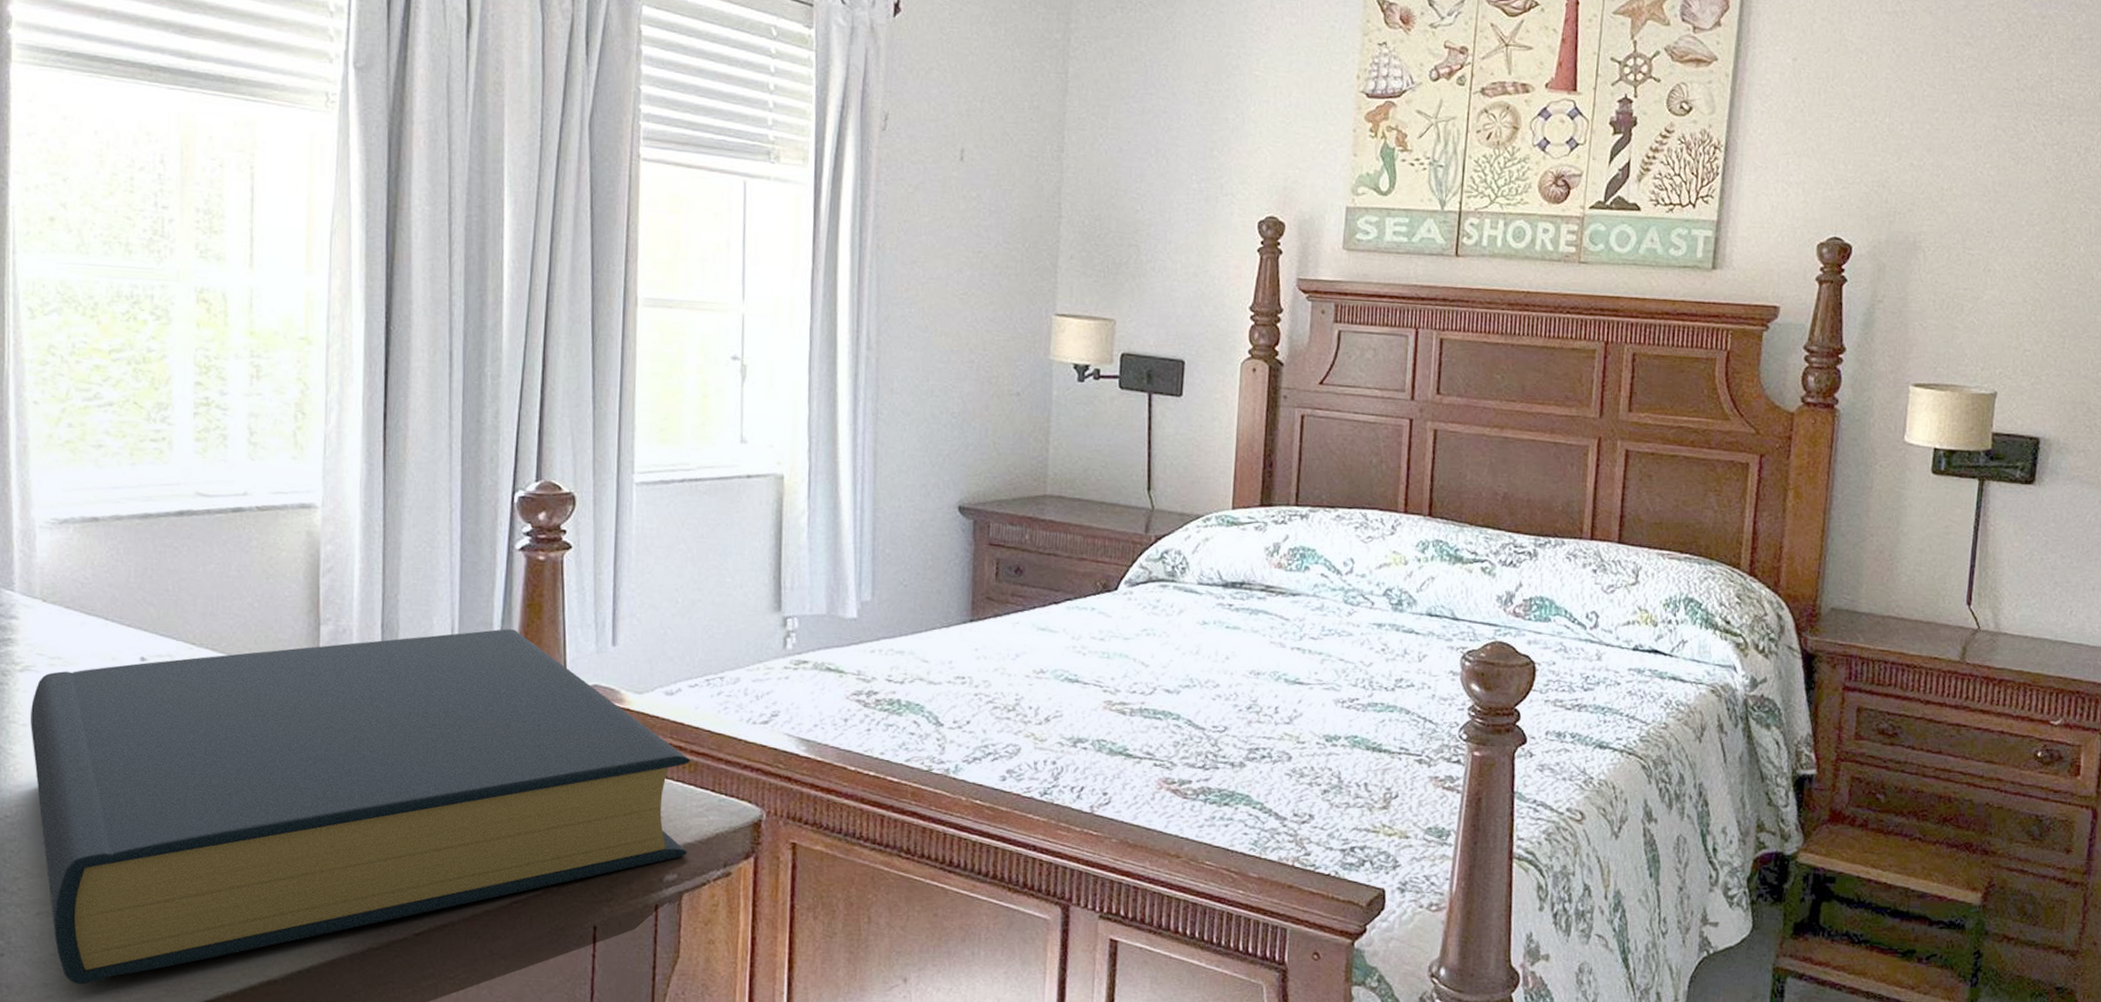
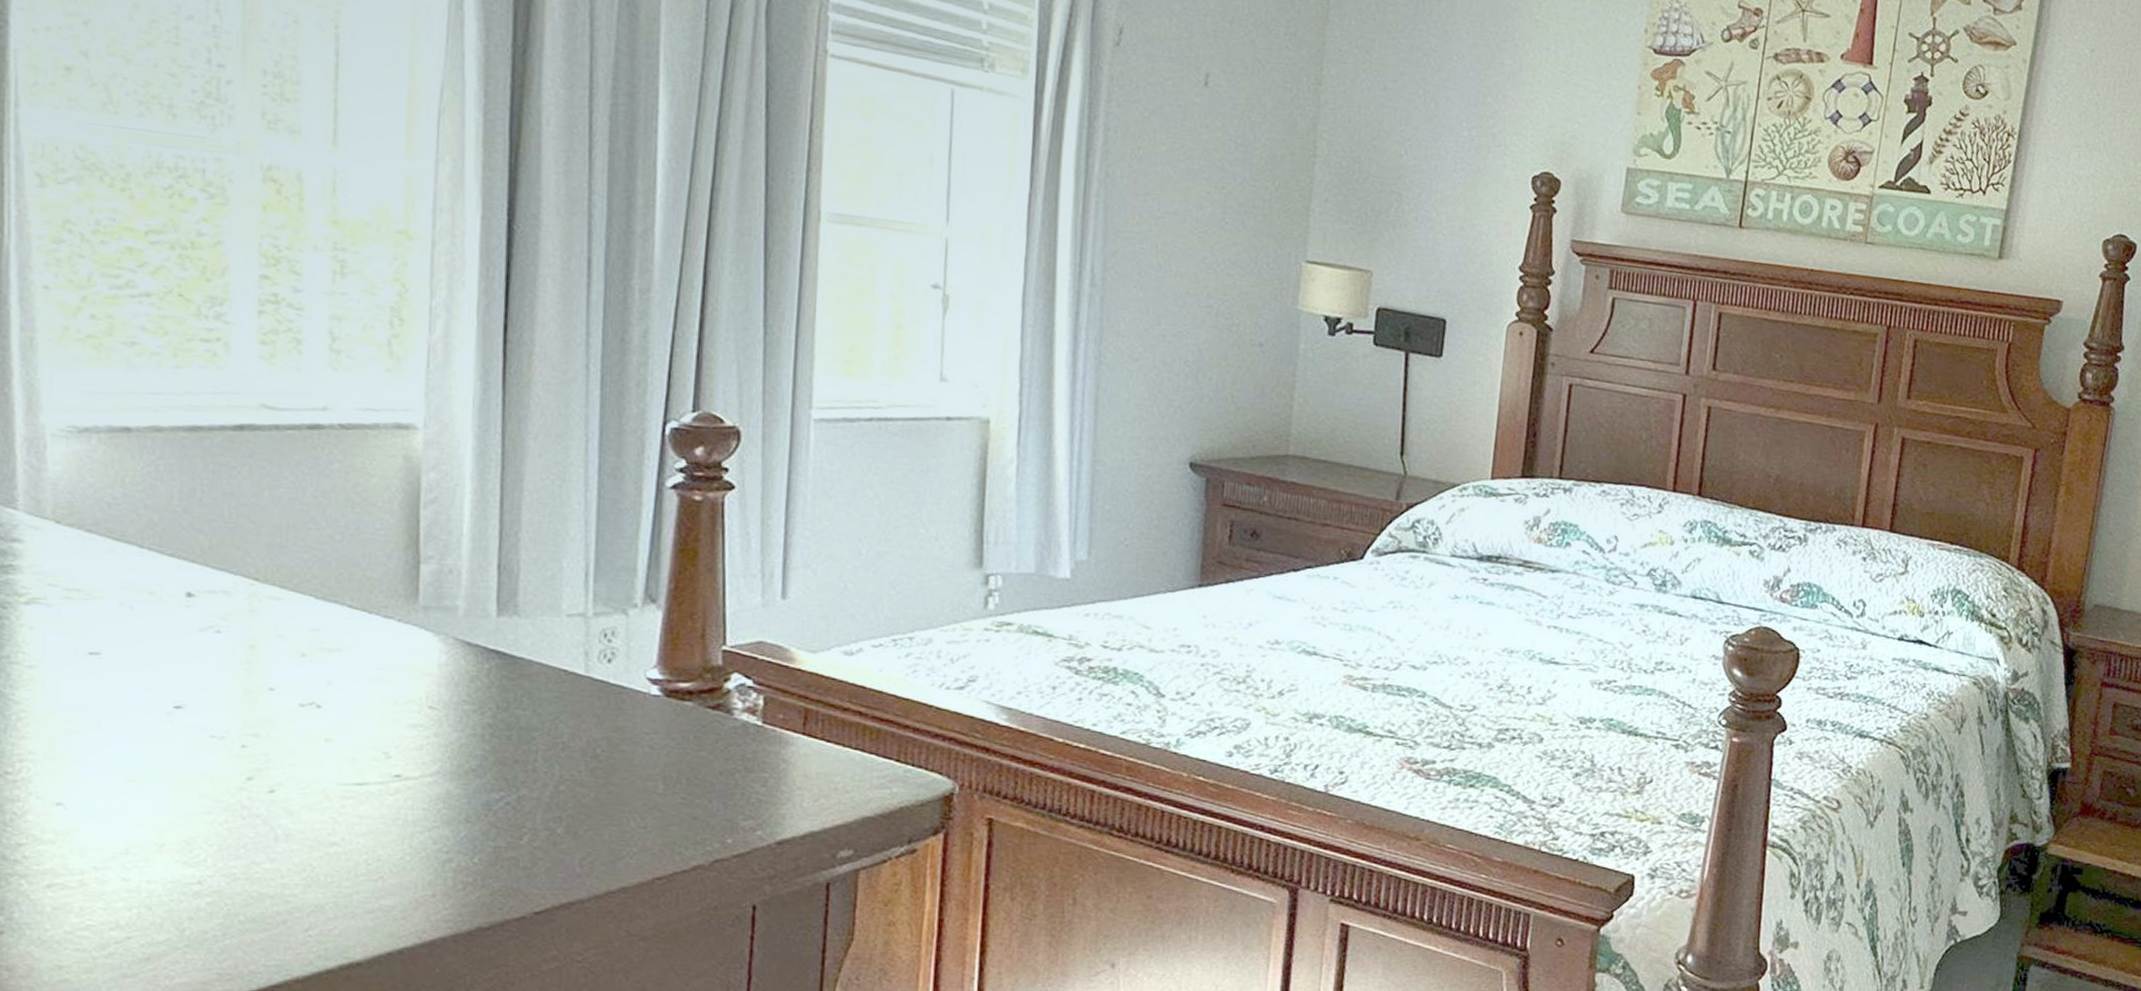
hardback book: present [30,629,690,985] -> none [39,575,872,967]

